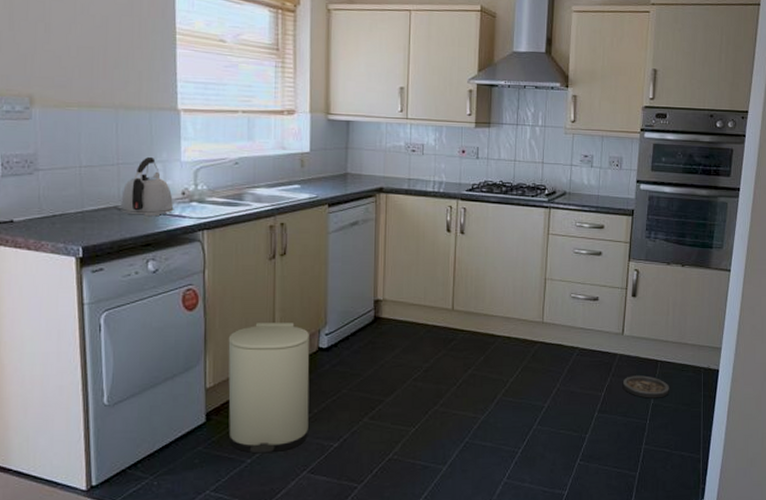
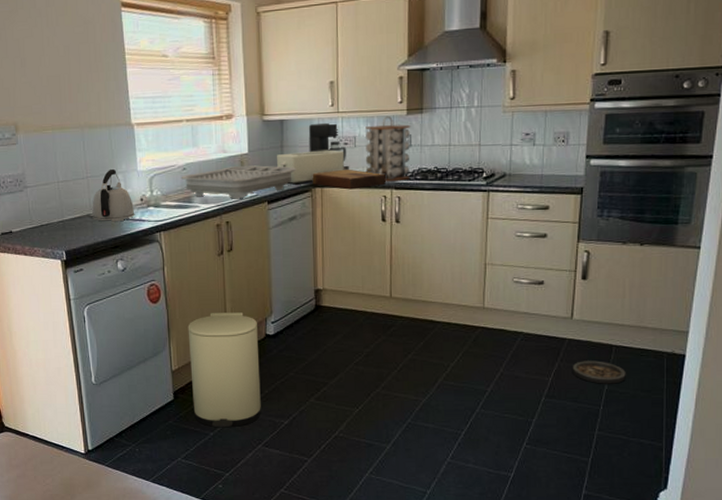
dish rack: none [231,164,362,200] -> present [180,165,297,199]
toaster: none [341,155,411,189] -> present [277,150,344,185]
coffee maker: none [375,127,417,177] -> present [308,122,350,170]
cutting board: none [377,176,452,198] -> present [312,169,386,190]
spice rack: none [432,126,479,193] -> present [365,115,411,182]

